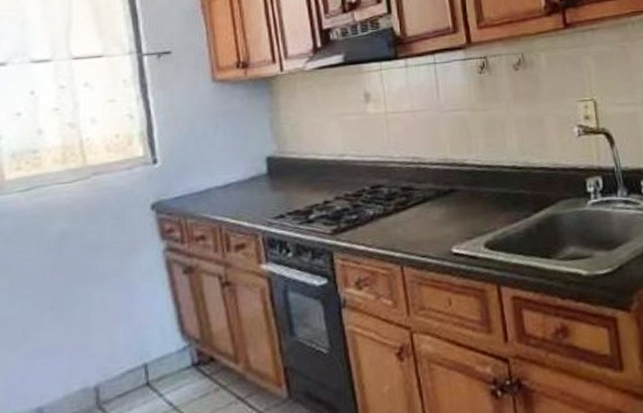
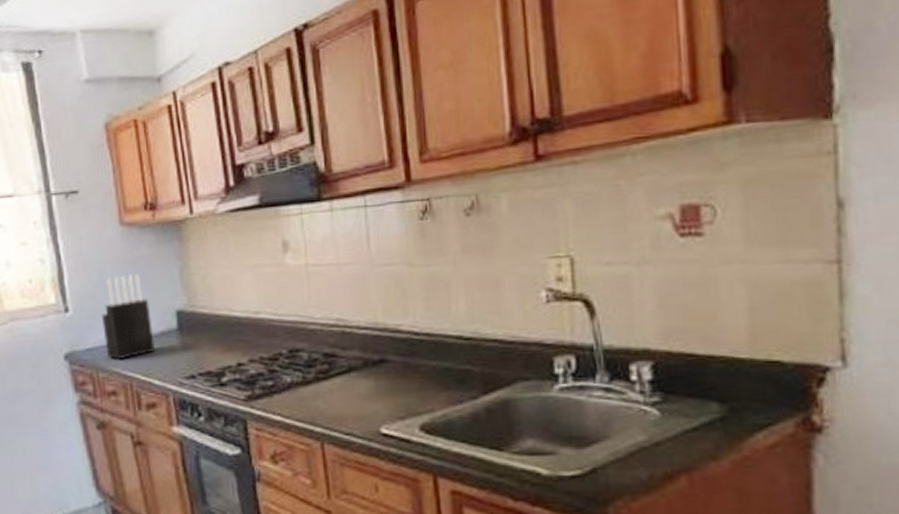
knife block: none [191,125,244,206] -> present [101,274,155,360]

